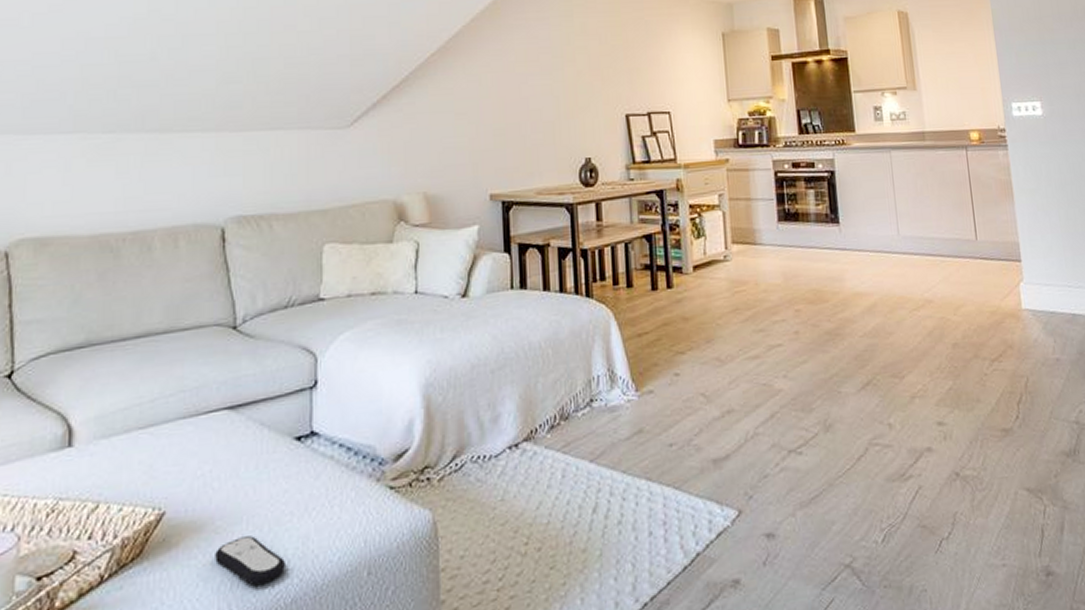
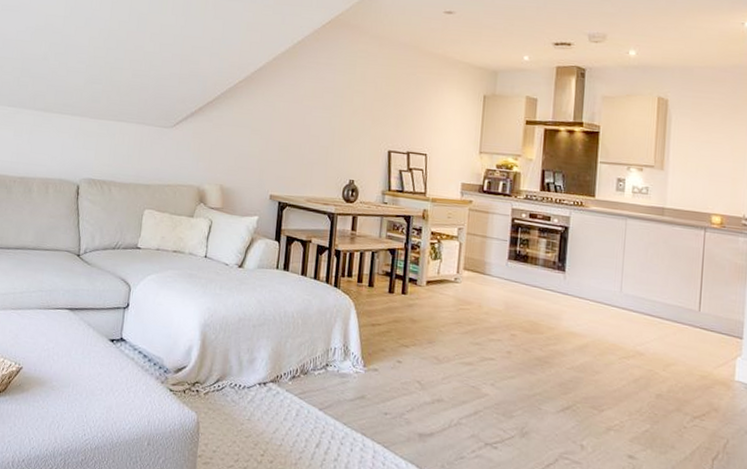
remote control: present [215,536,285,586] -> none [50,396,94,432]

